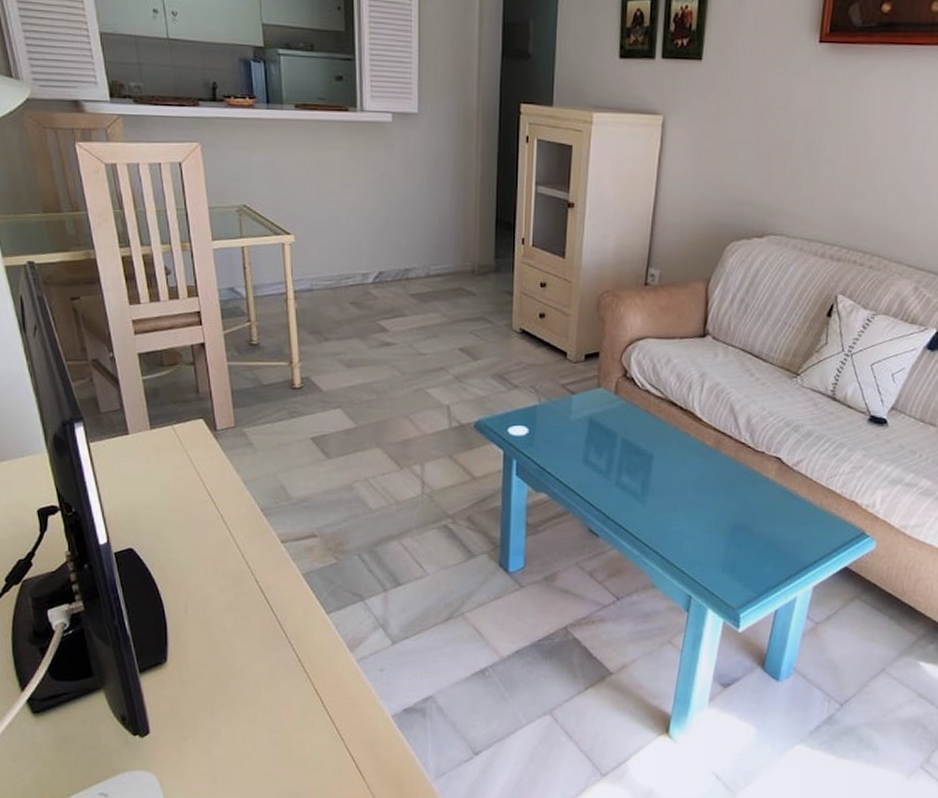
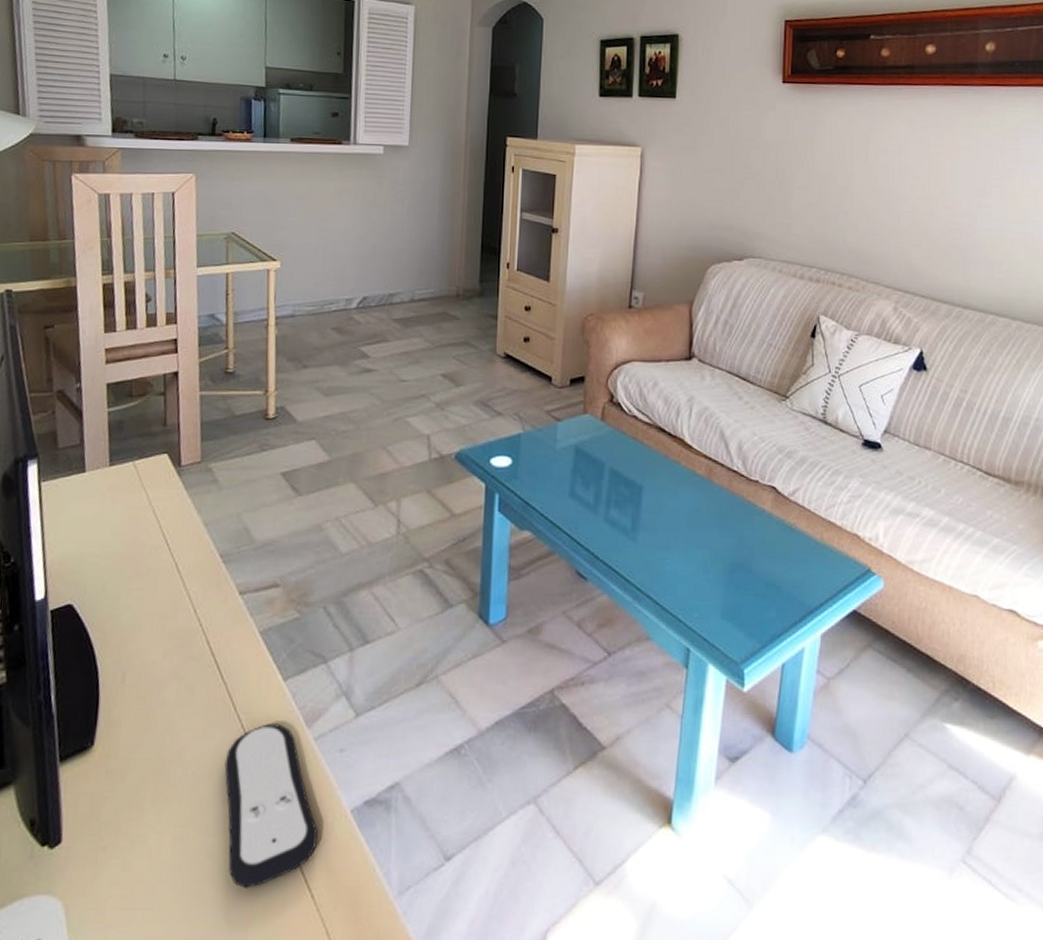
remote control: none [281,648,364,771] -> present [224,724,318,888]

